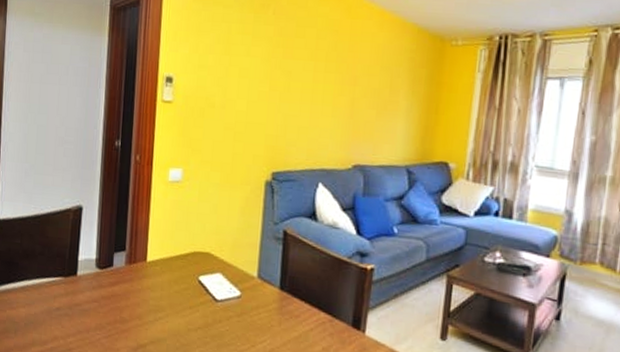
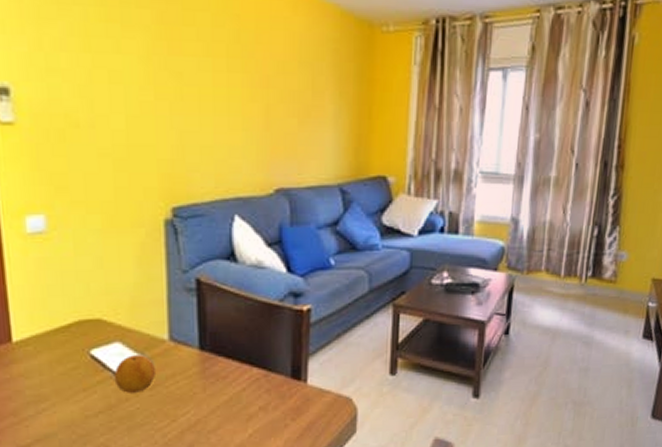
fruit: none [213,285,244,317] -> present [114,355,155,393]

